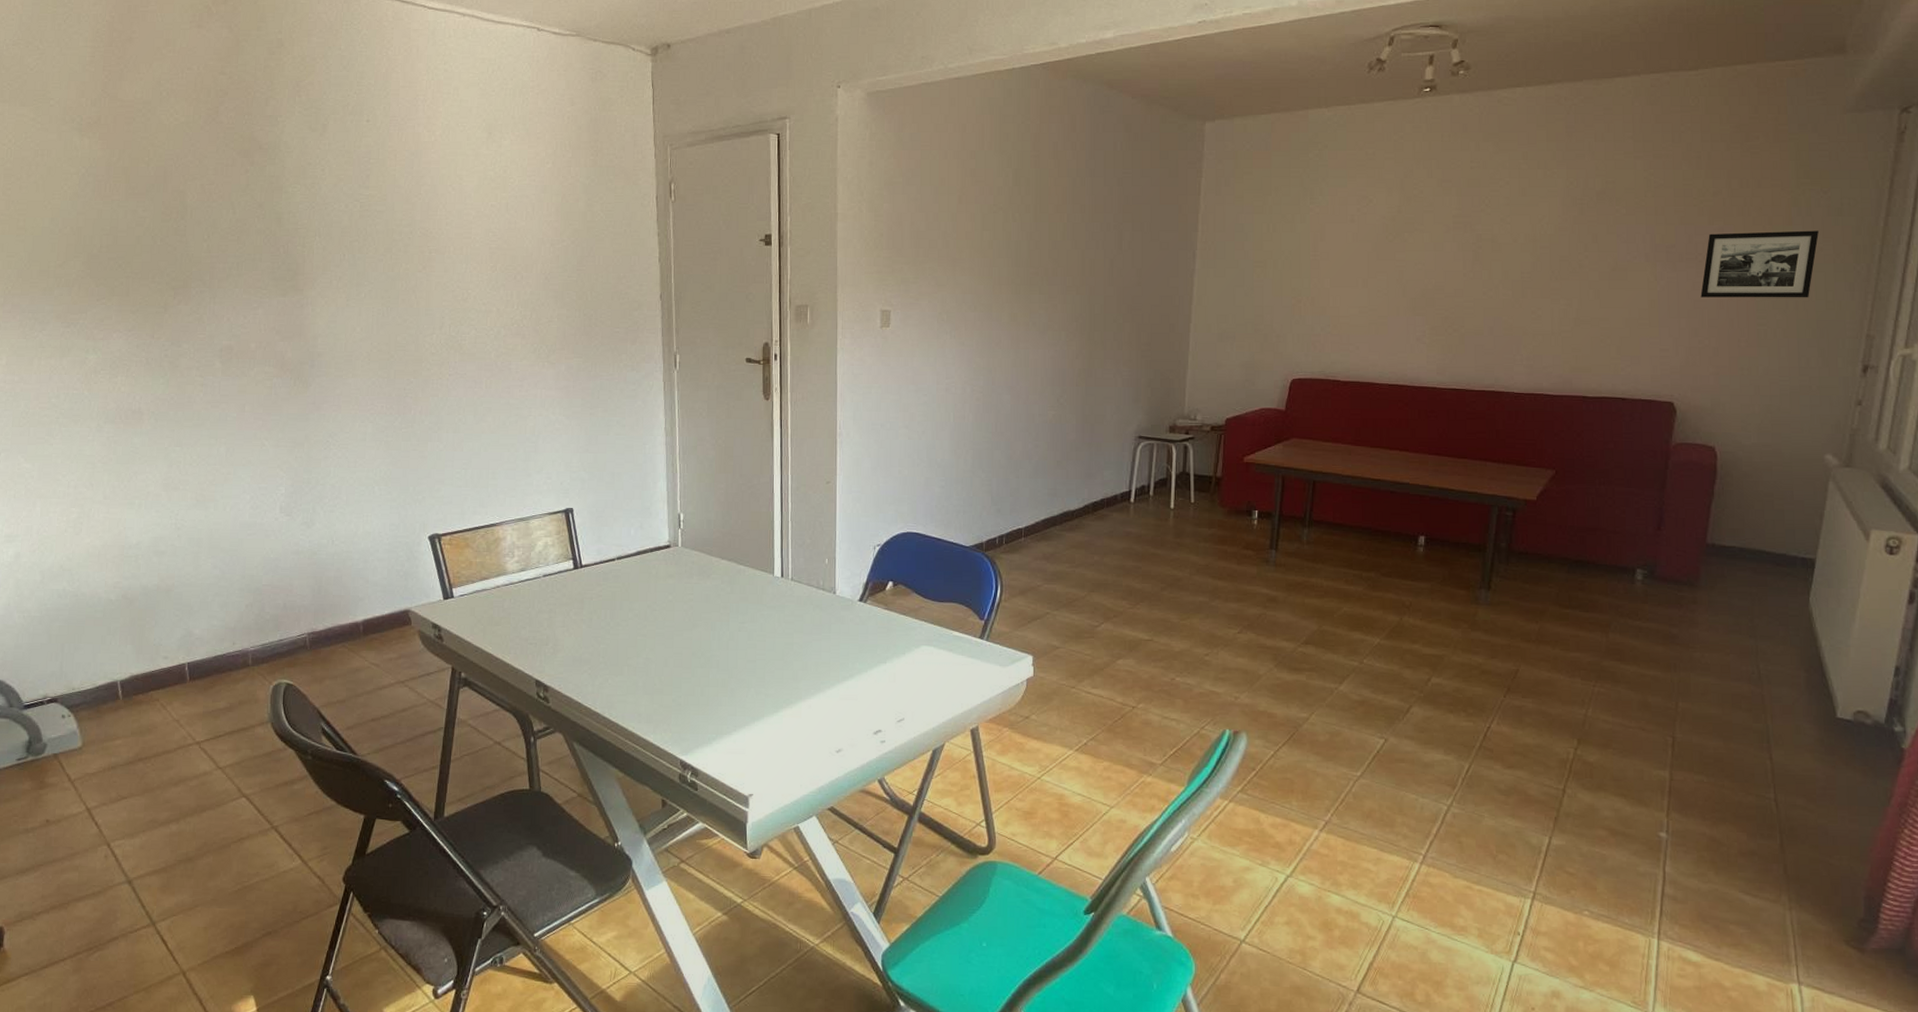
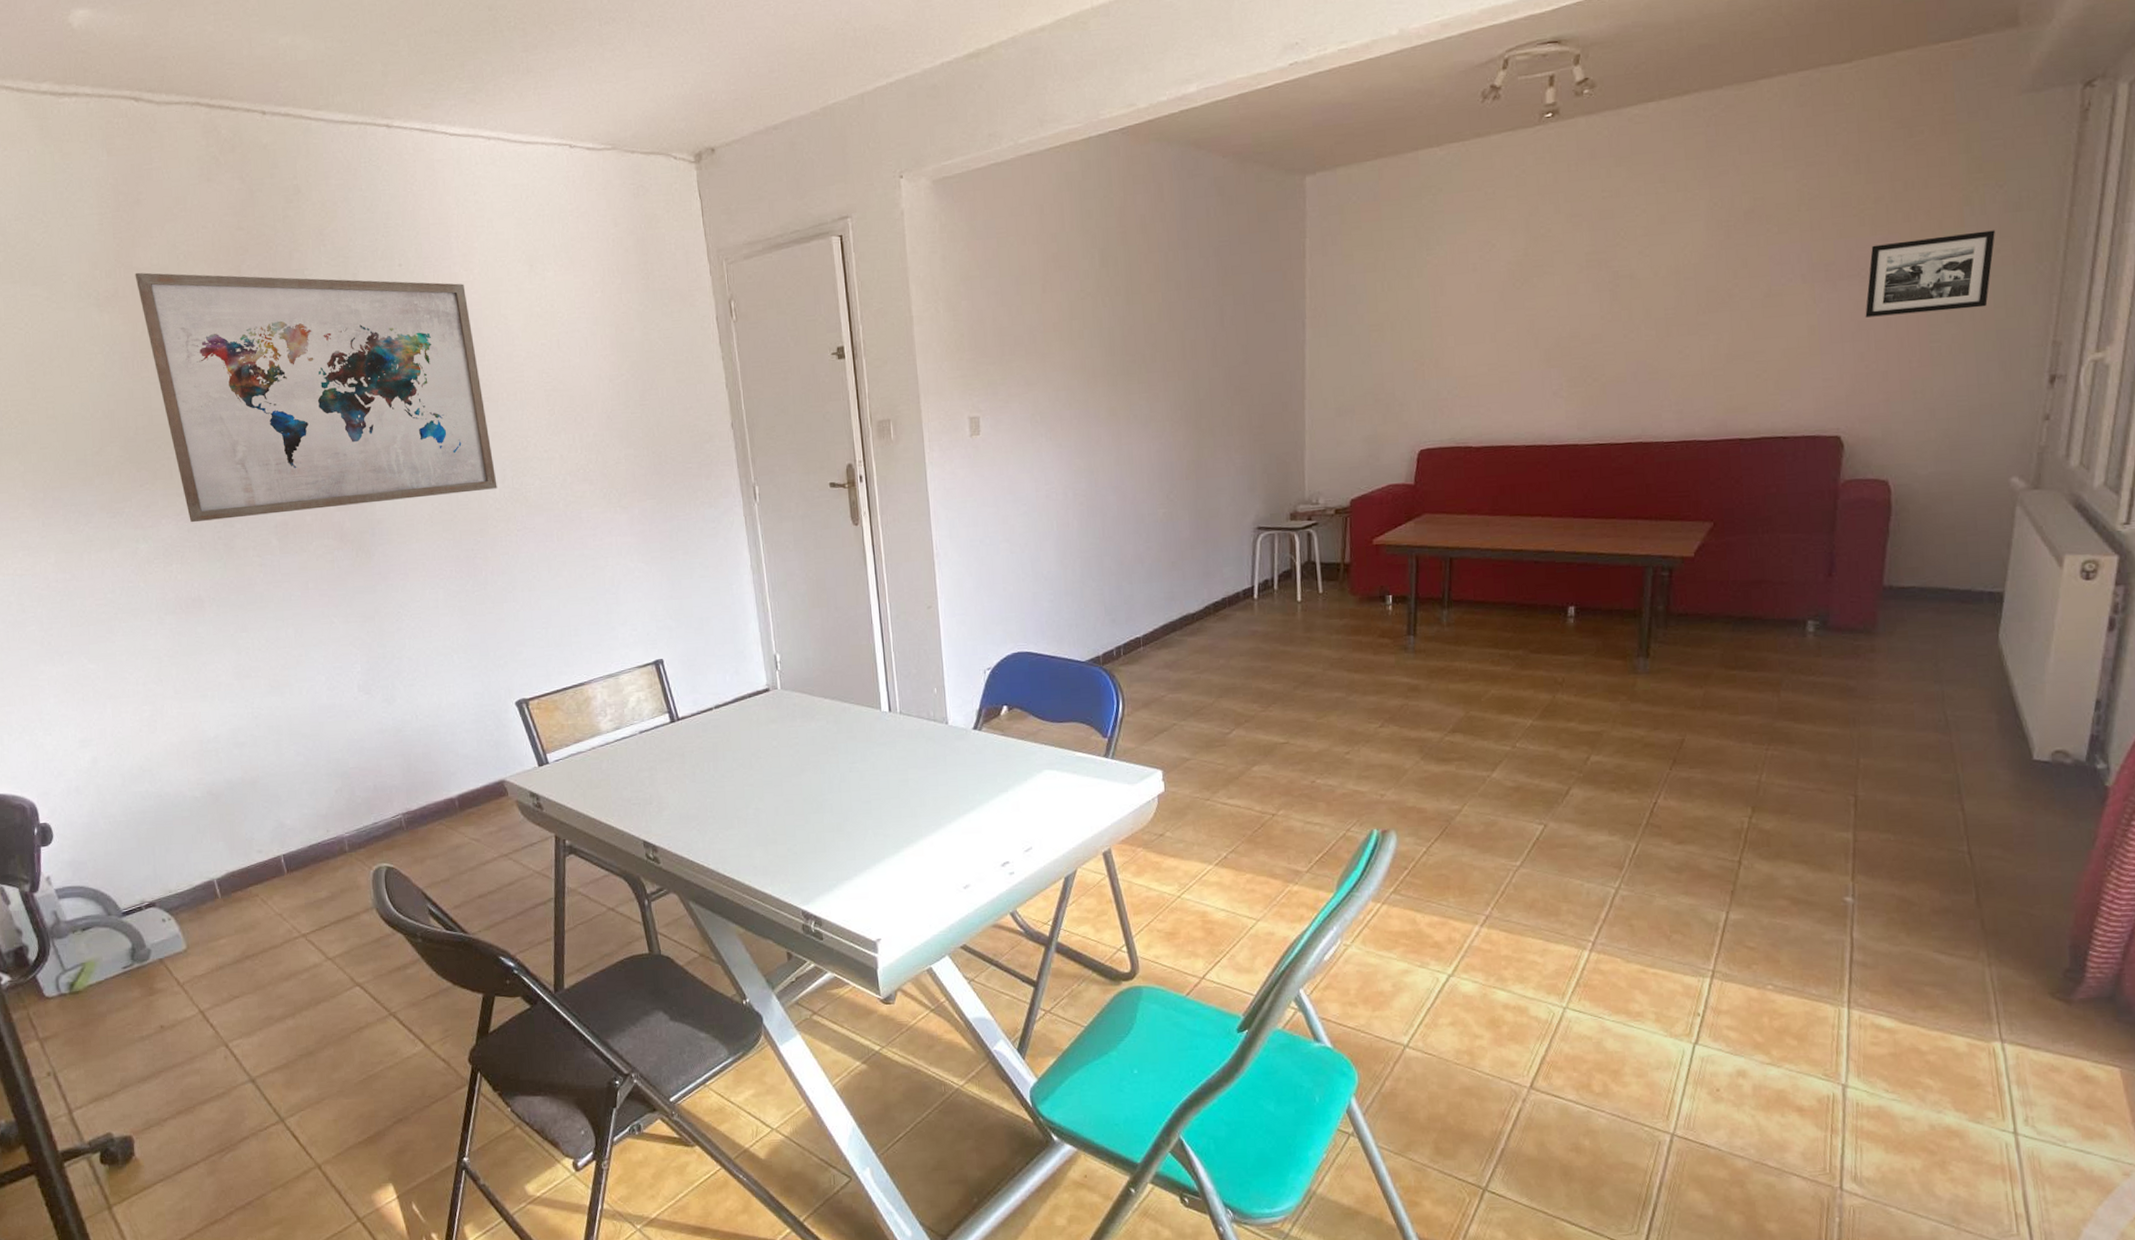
wall art: none [118,103,435,339] -> present [135,272,498,523]

